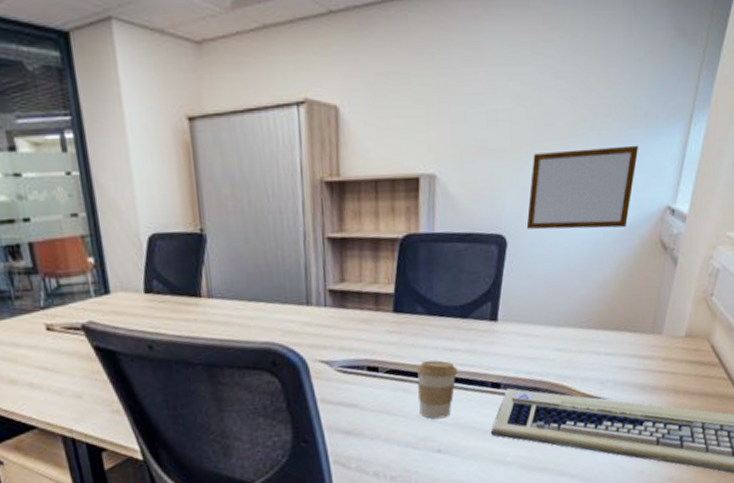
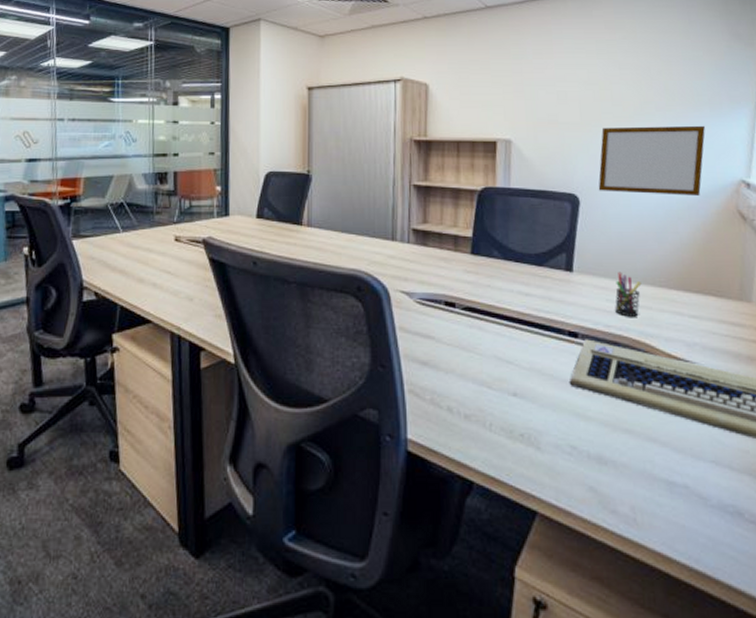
coffee cup: present [416,360,458,420] -> none [492,302,534,361]
pen holder: none [536,316,563,362] -> present [614,271,642,317]

